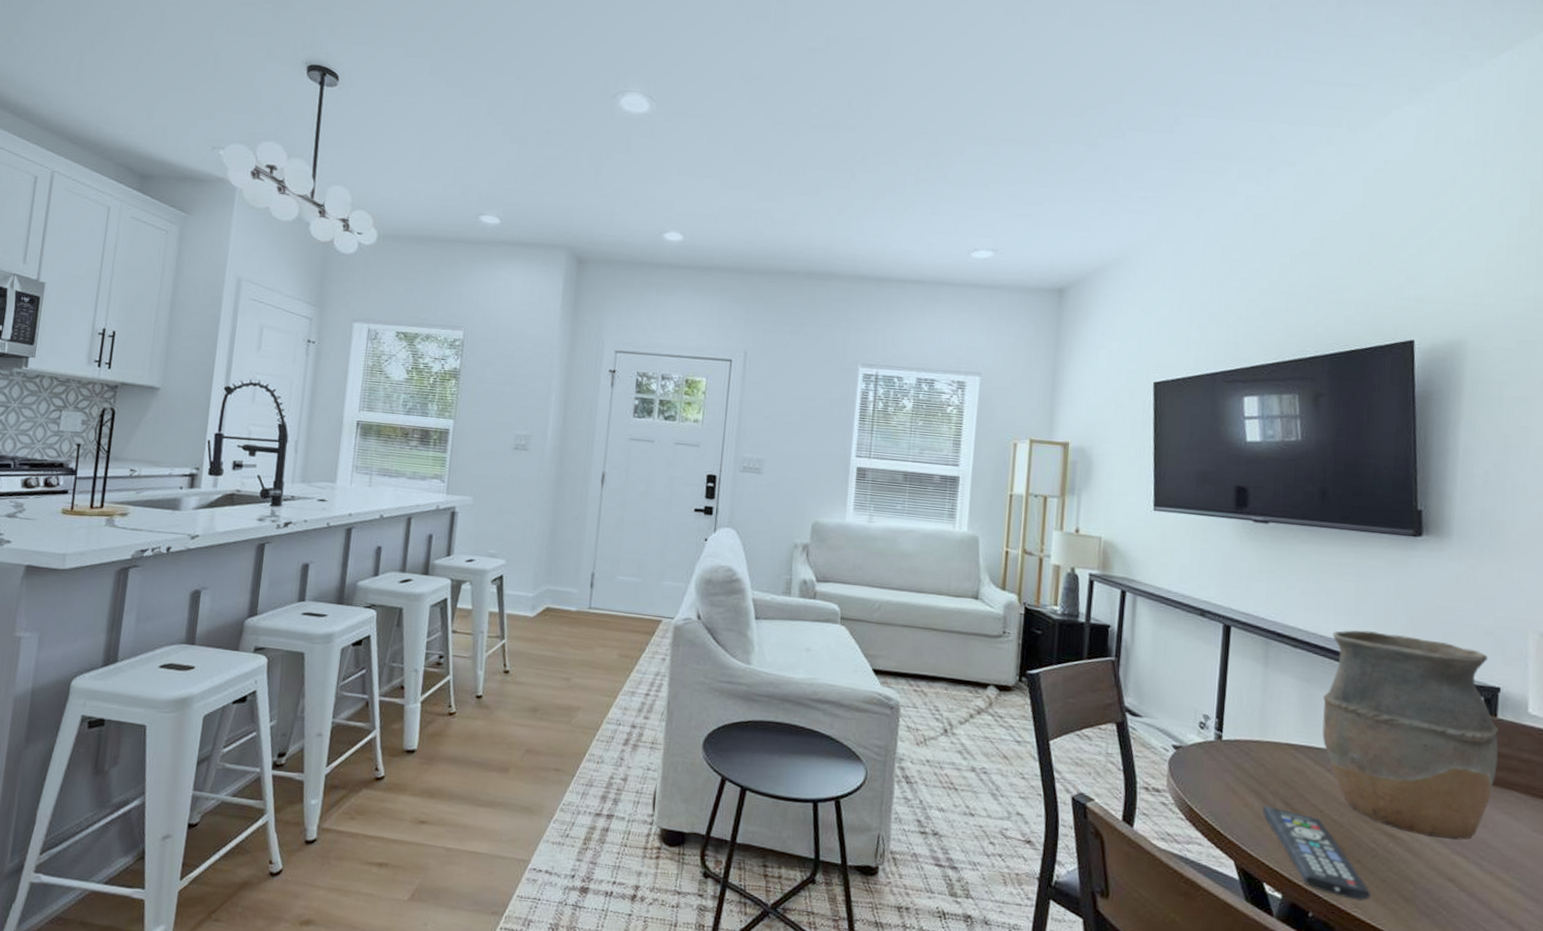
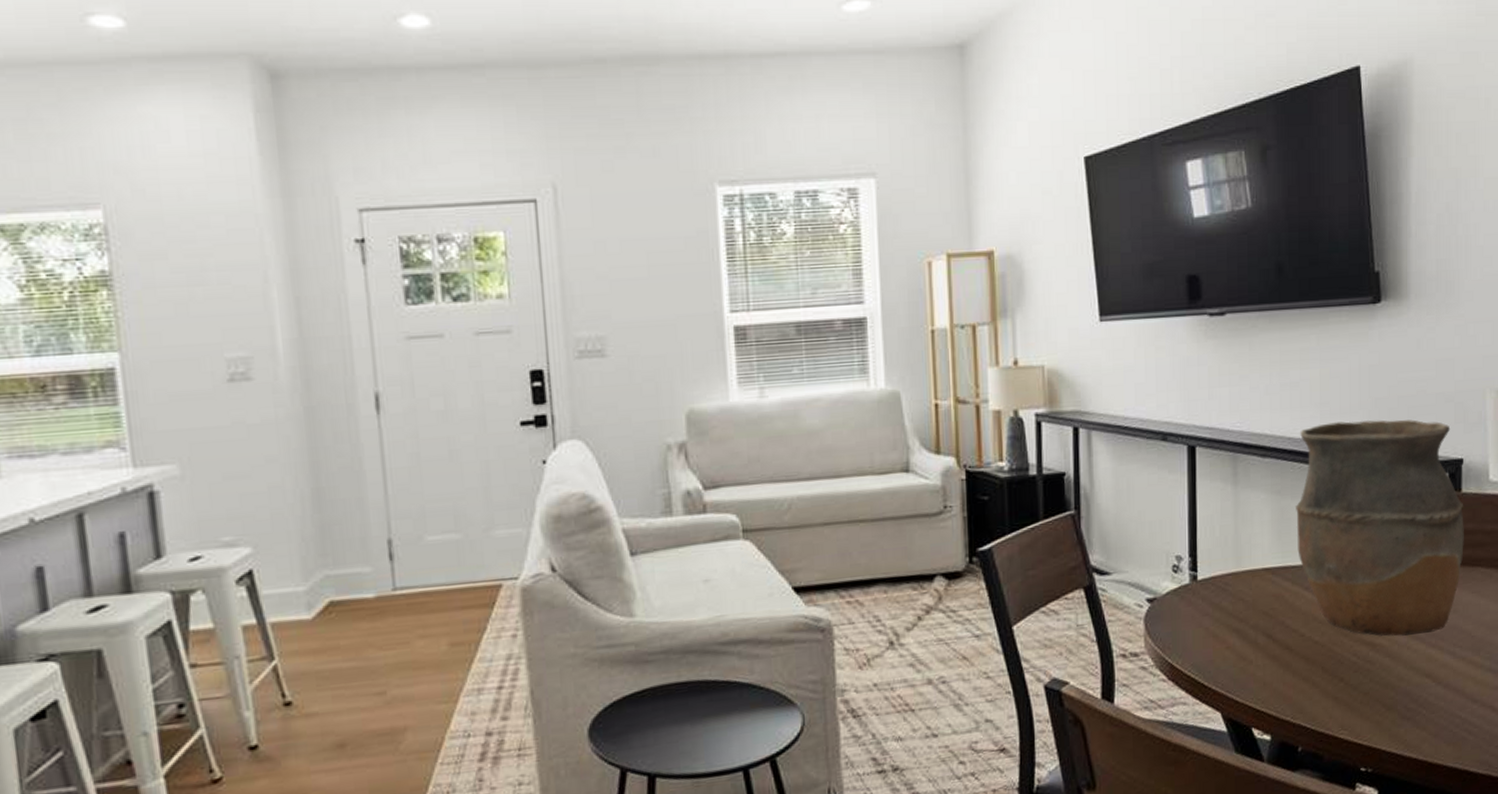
remote control: present [1262,805,1371,902] -> none [1244,642,1355,722]

